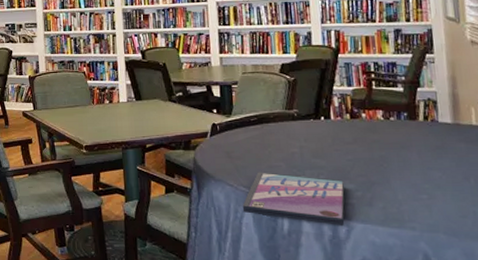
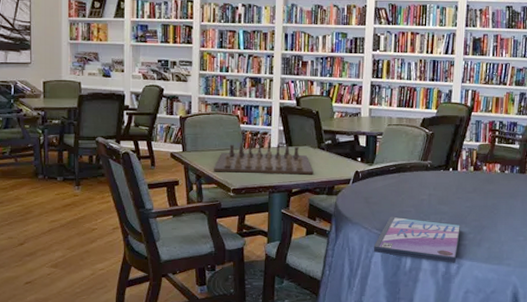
chess set: none [65,94,167,130] -> present [214,139,314,175]

